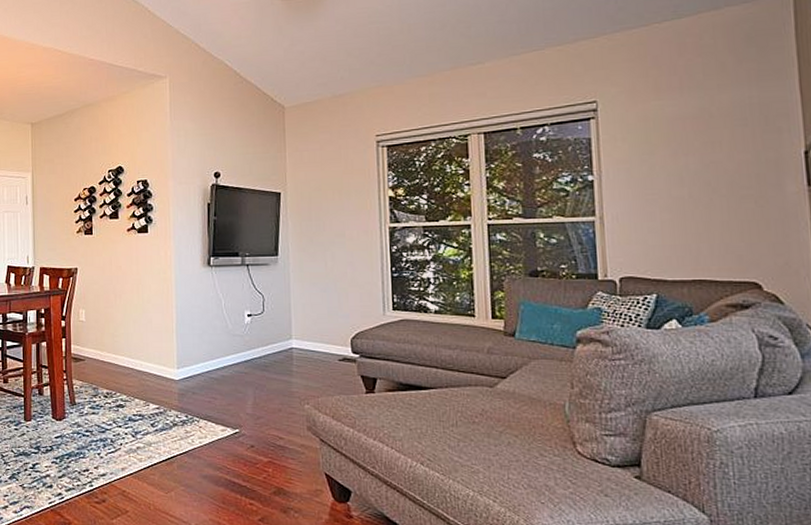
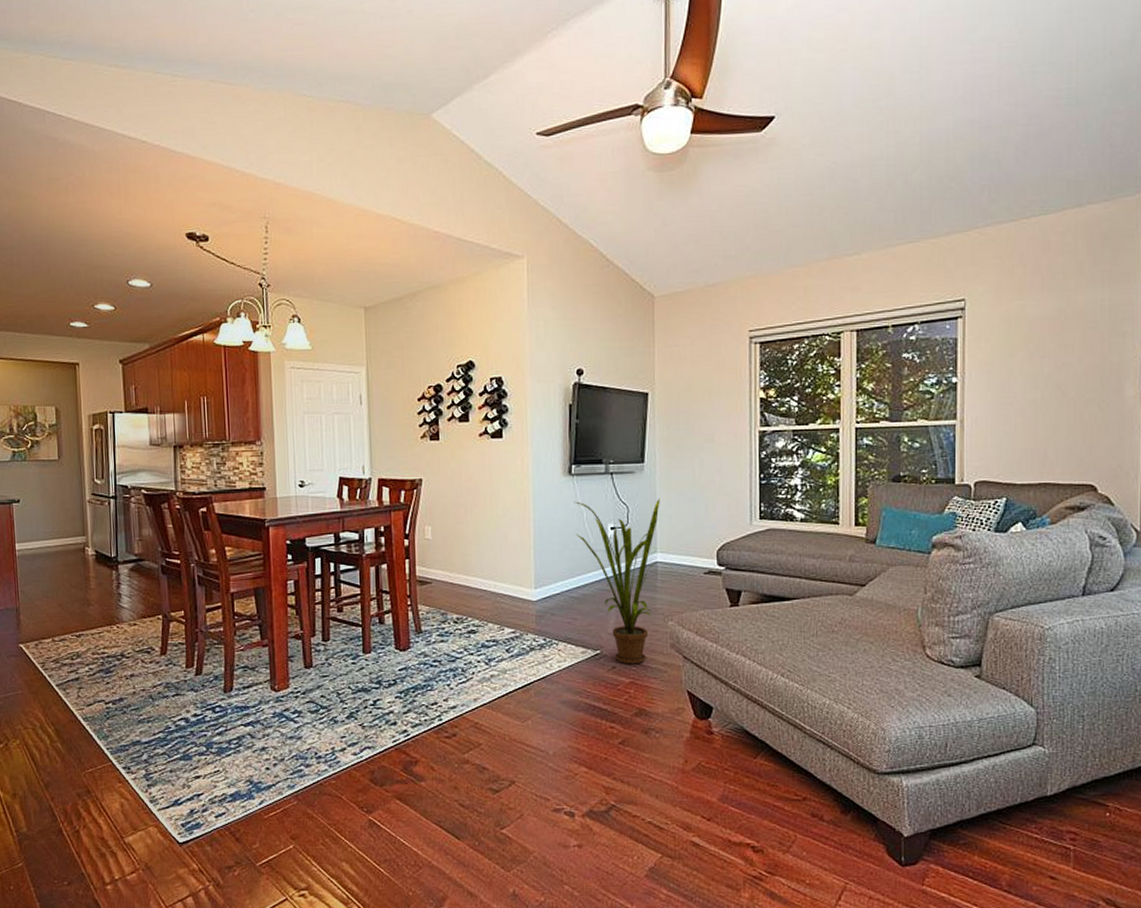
house plant: none [212,289,294,445] -> present [573,499,660,665]

